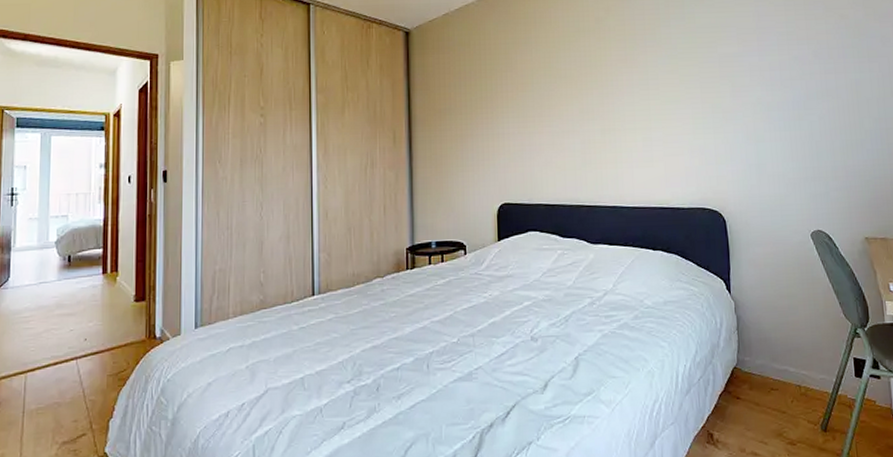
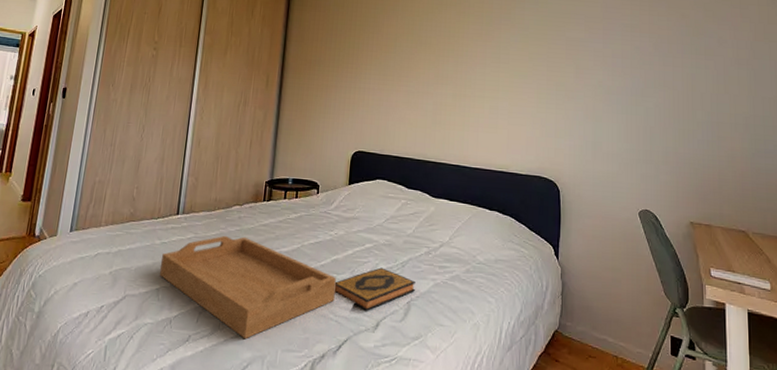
serving tray: none [302,310,497,419] -> present [160,235,336,340]
hardback book: none [495,325,582,373] -> present [334,267,415,311]

